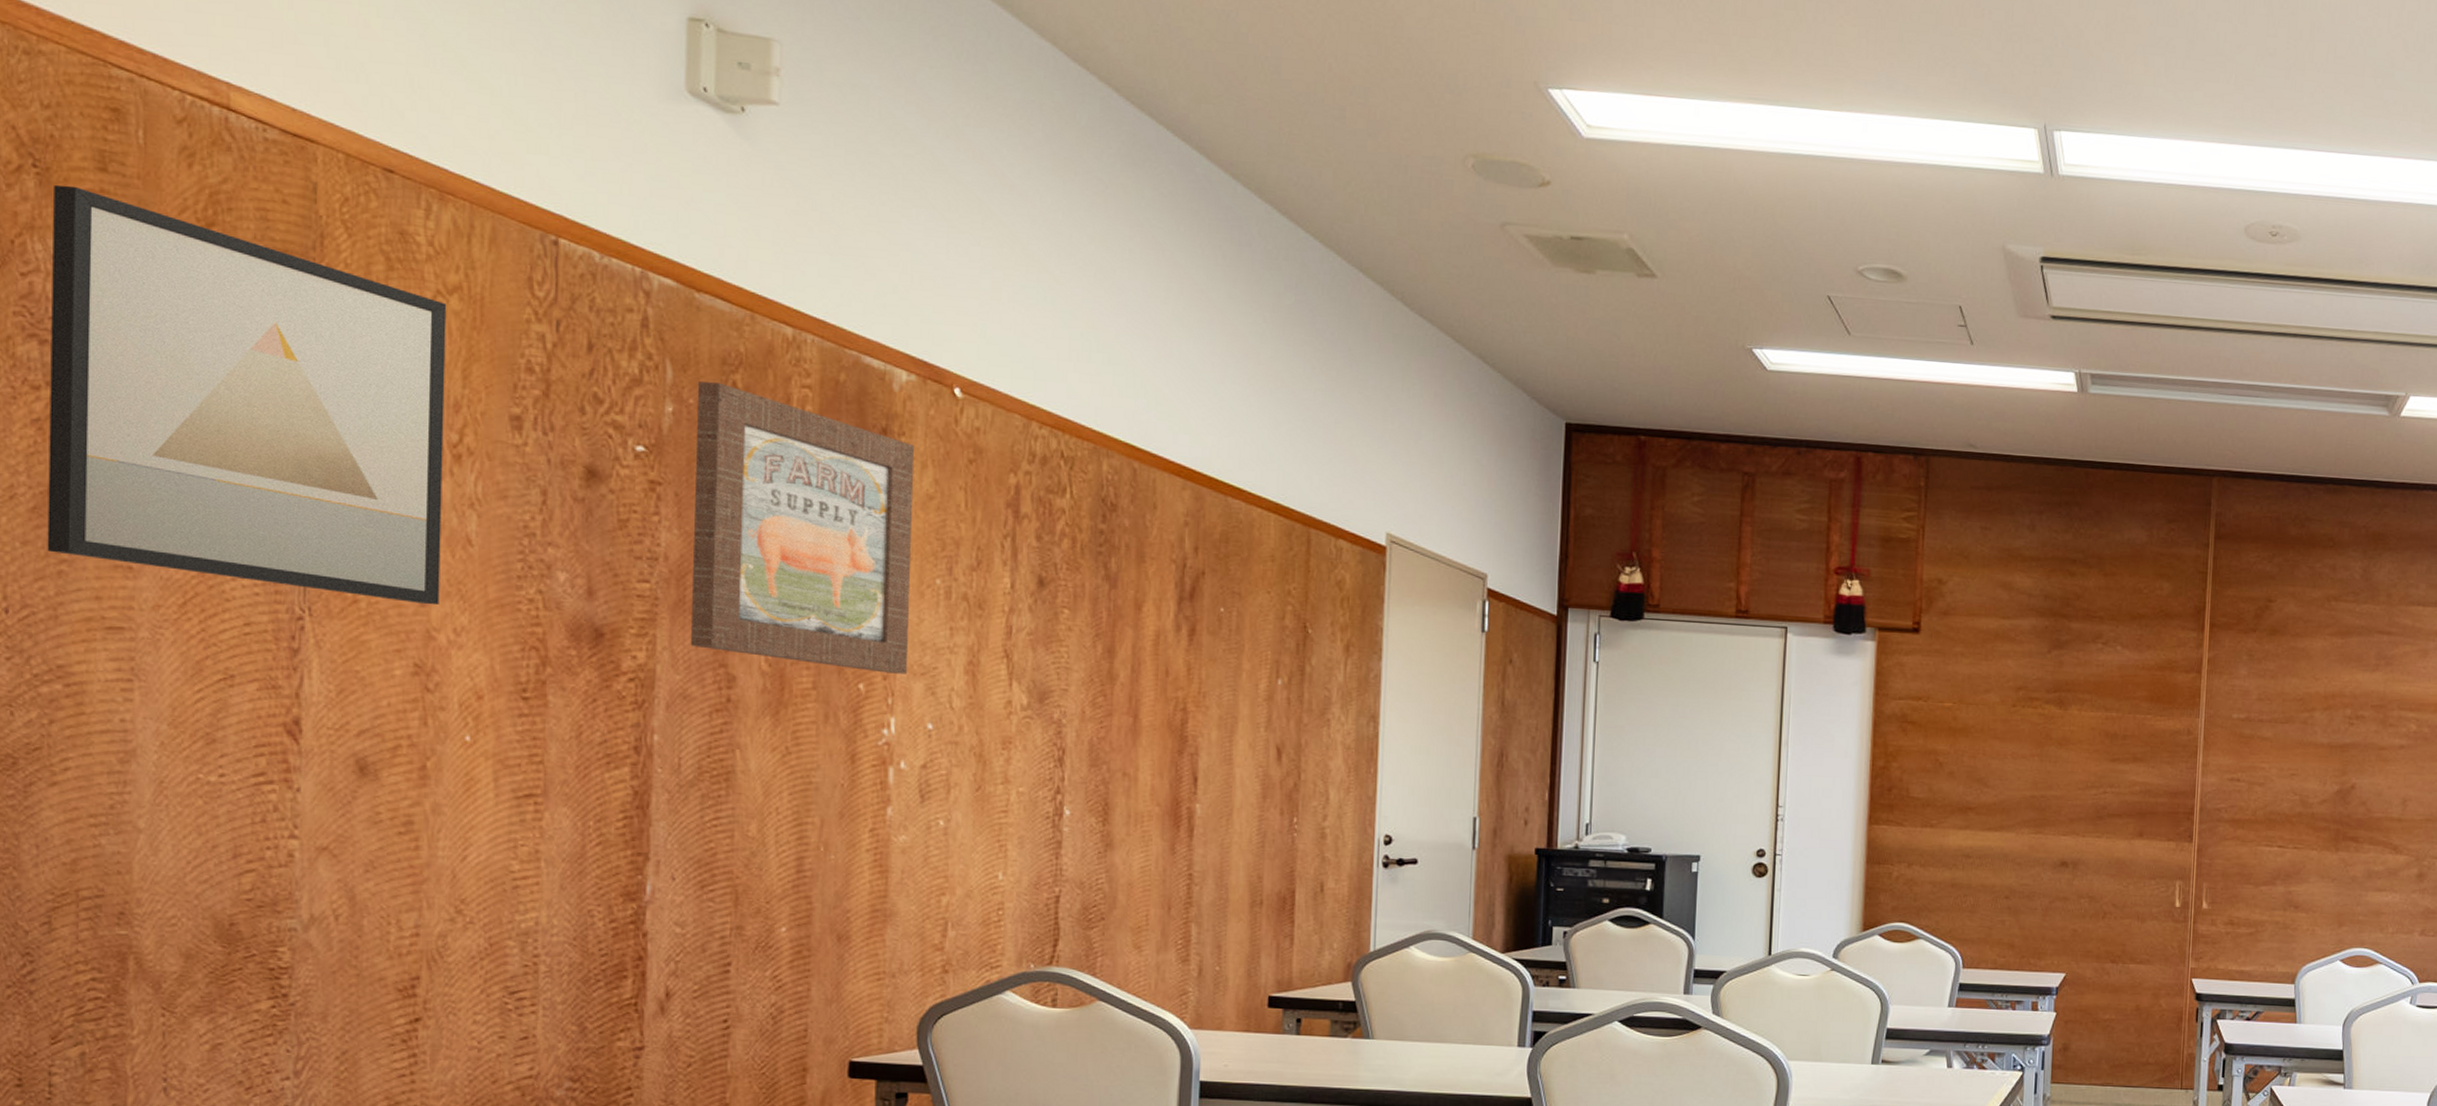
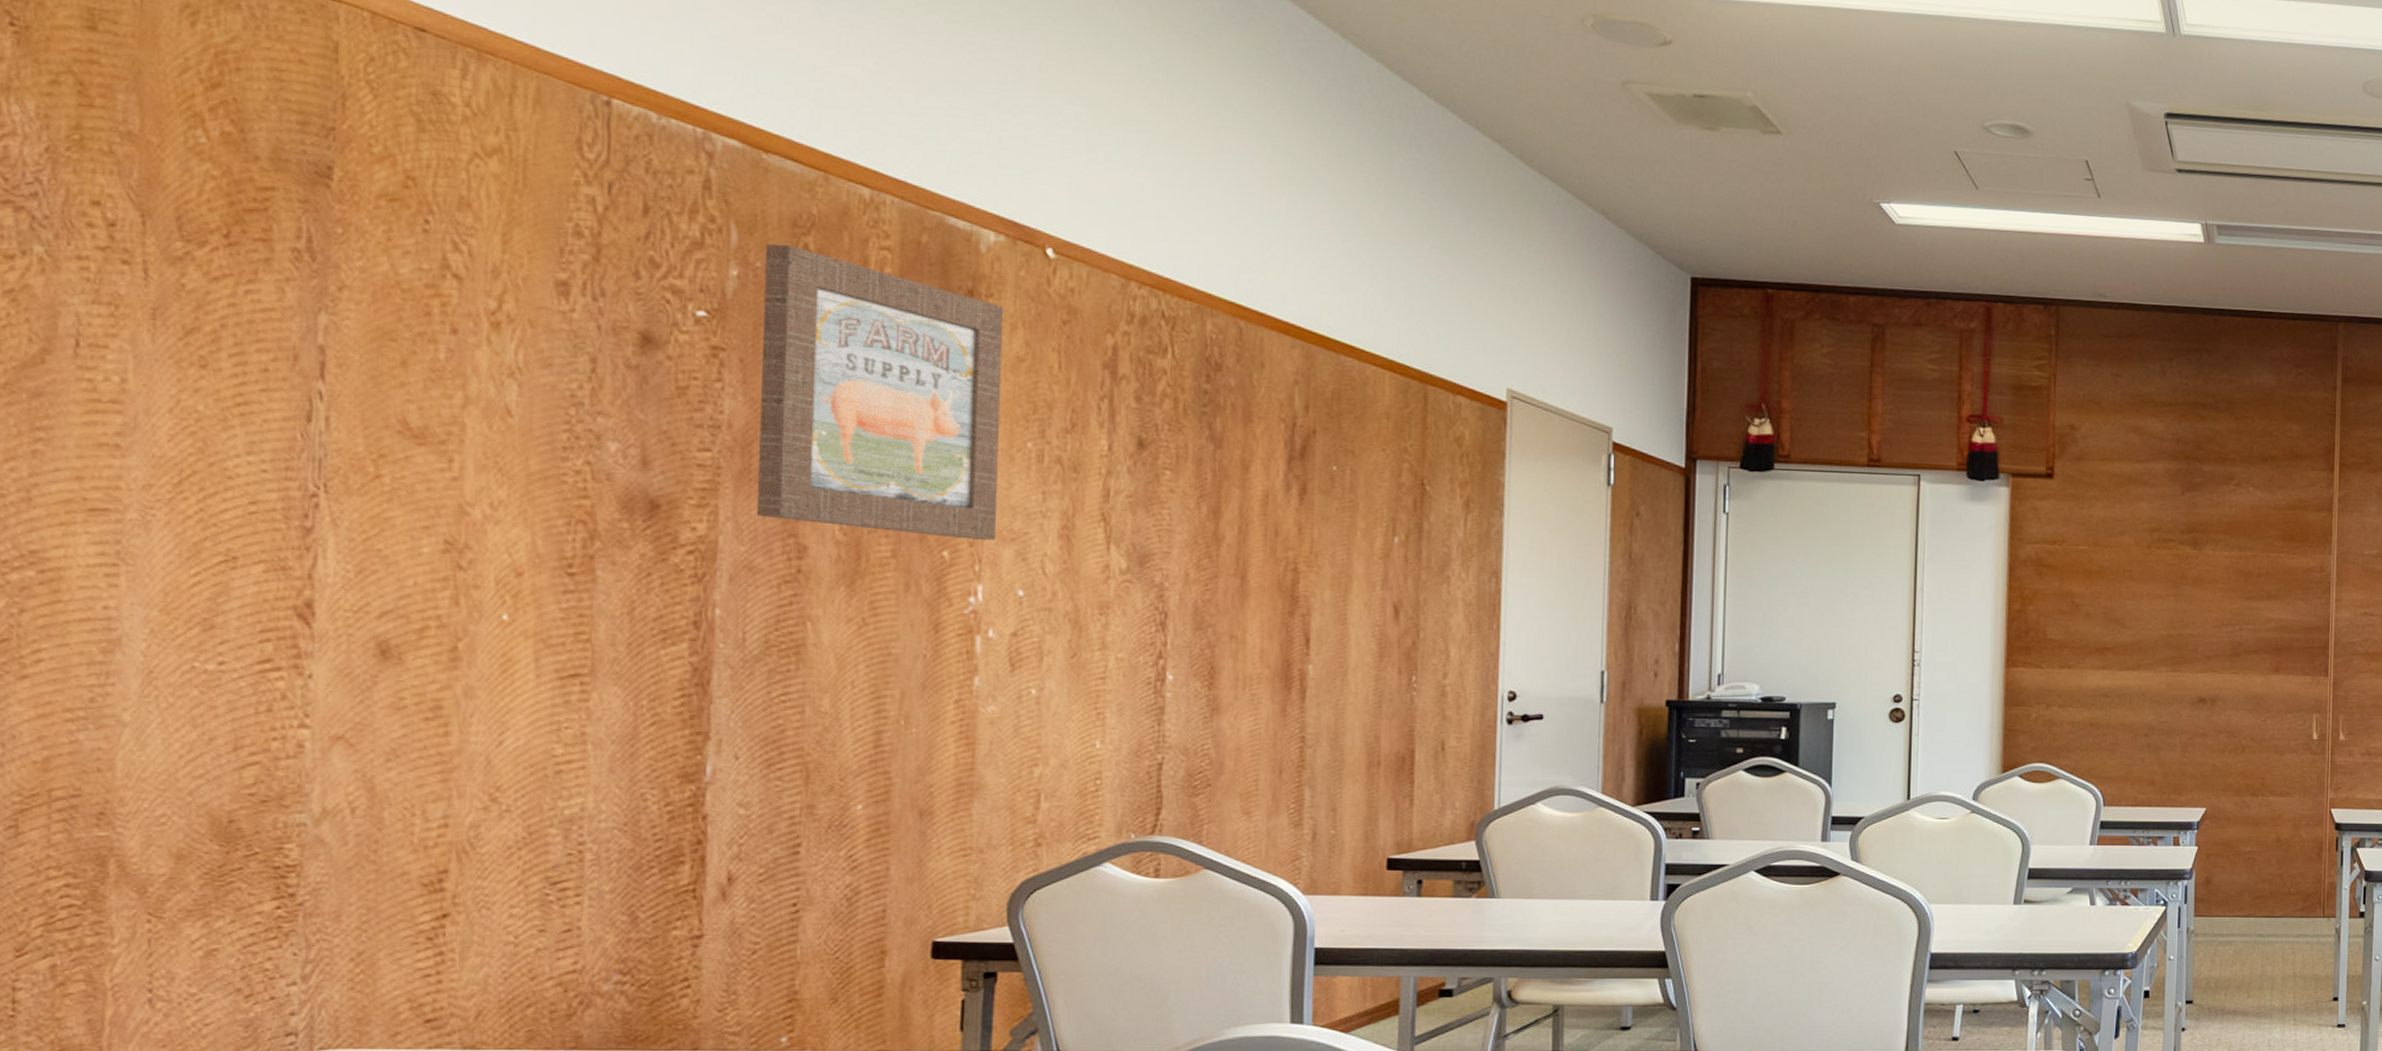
wall art: present [47,184,447,606] -> none [20,44,485,479]

